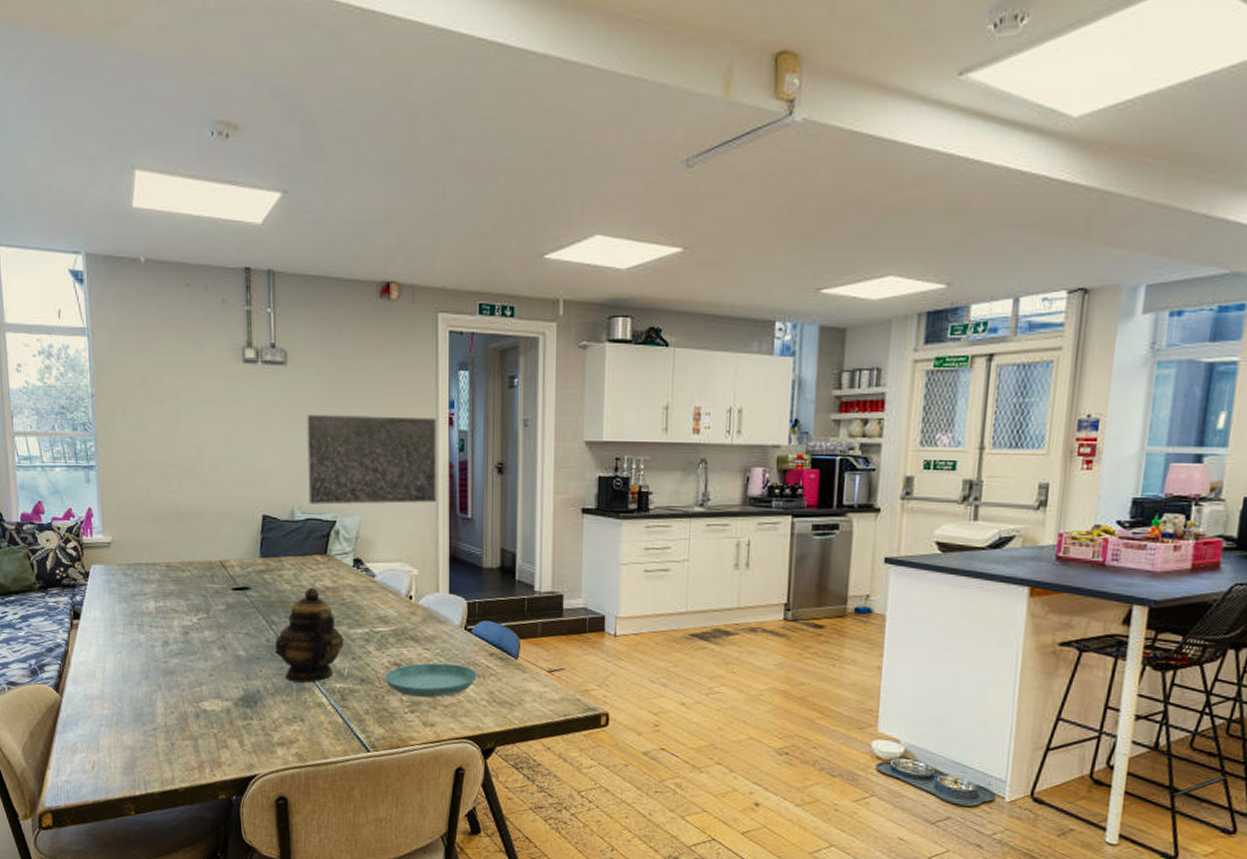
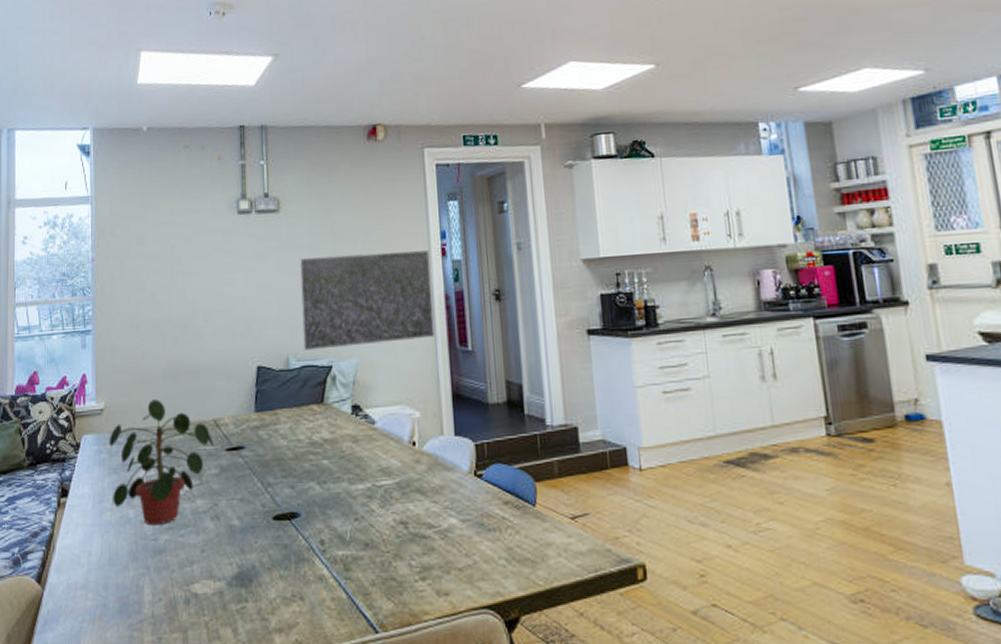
potted plant: none [117,537,221,651] -> present [109,399,214,526]
teapot: present [275,587,344,683] -> none [272,440,345,553]
saucer: present [385,662,477,698] -> none [391,517,493,561]

